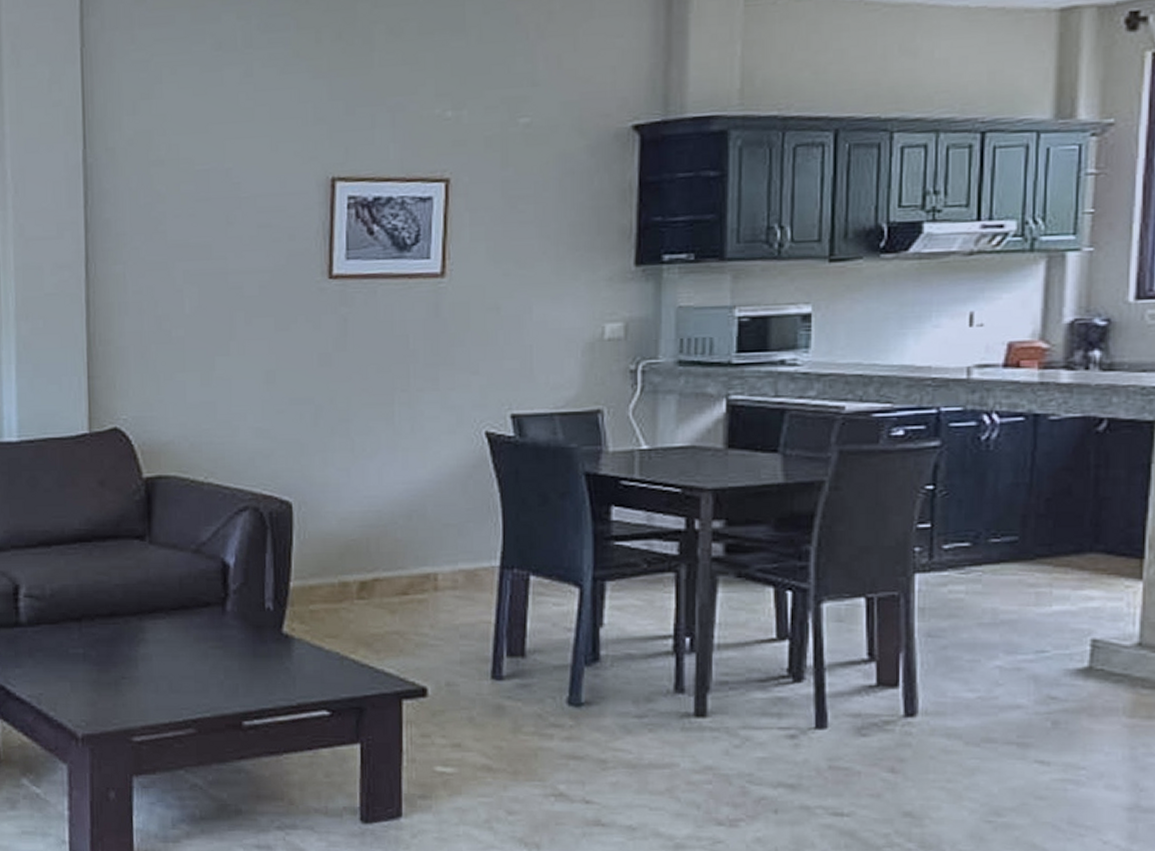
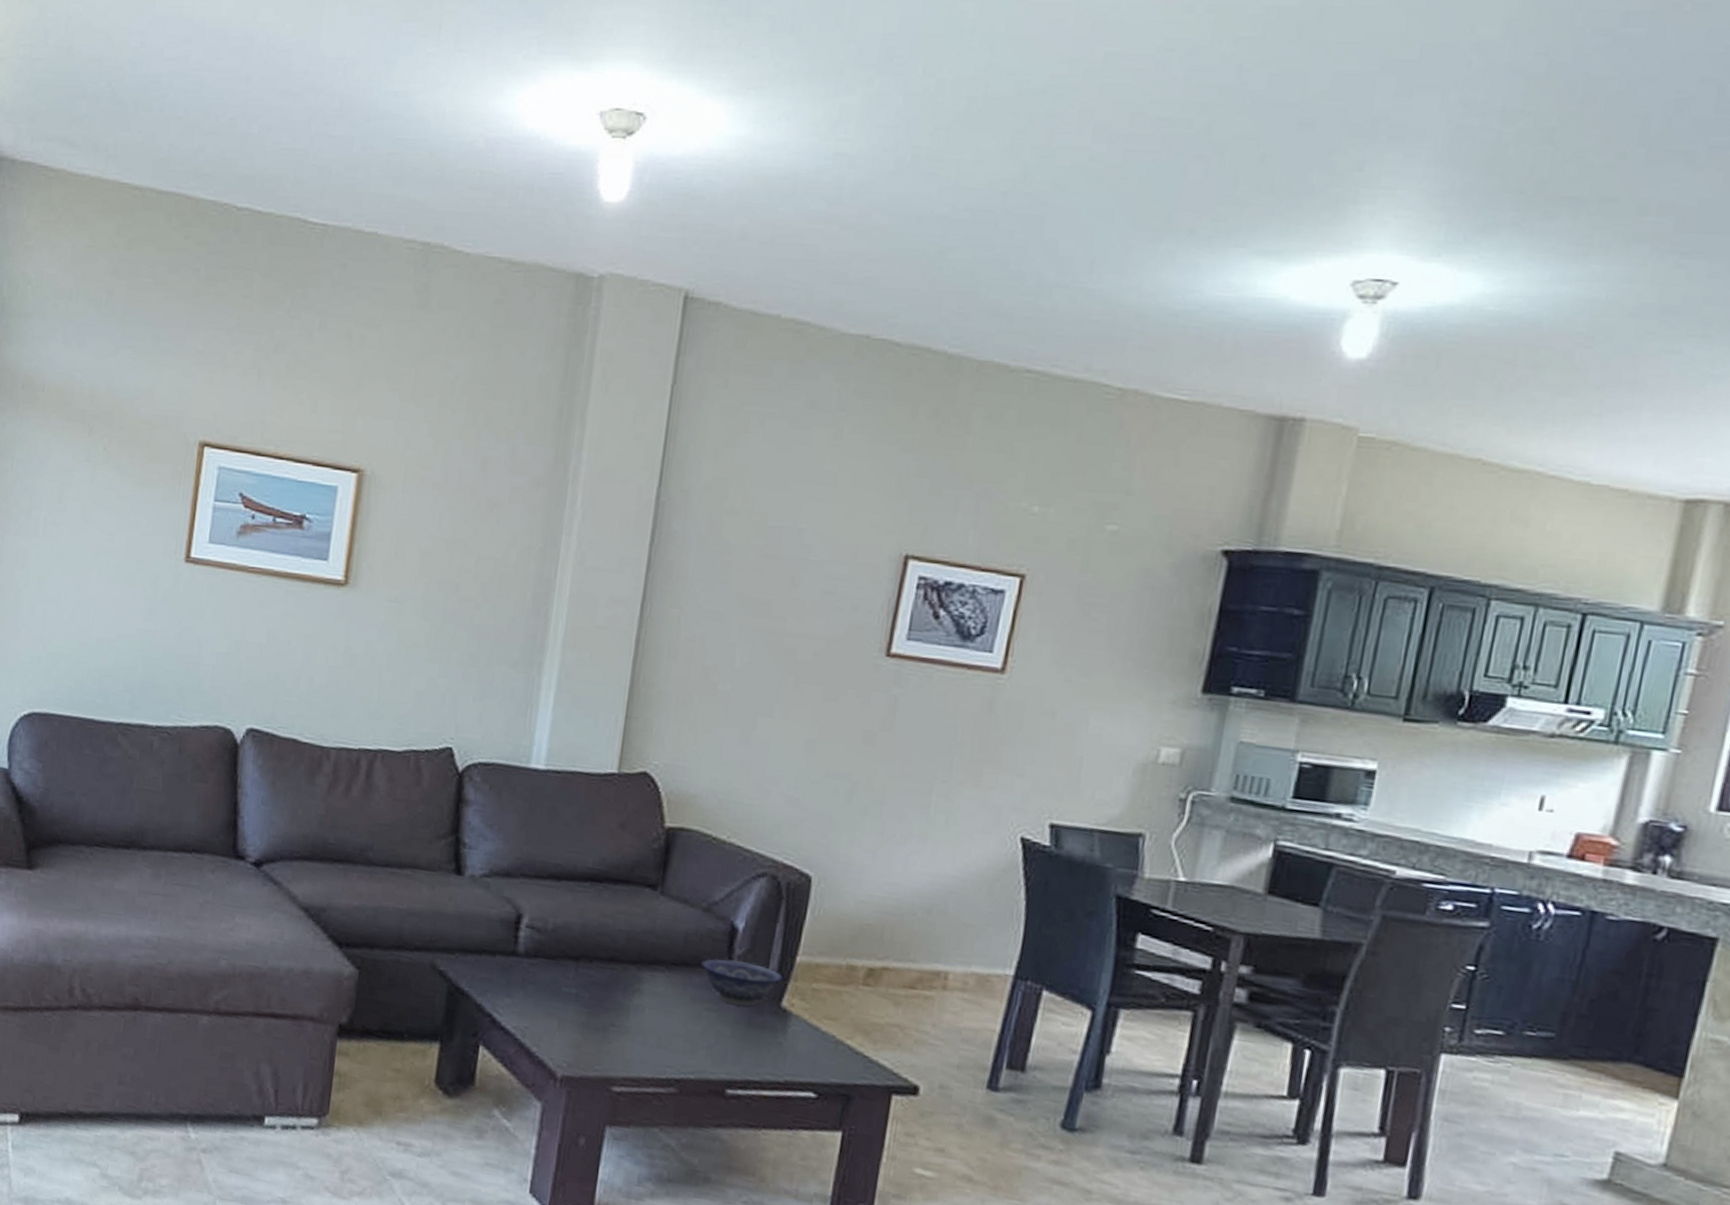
decorative bowl: none [199,596,280,639] -> present [700,958,783,1006]

